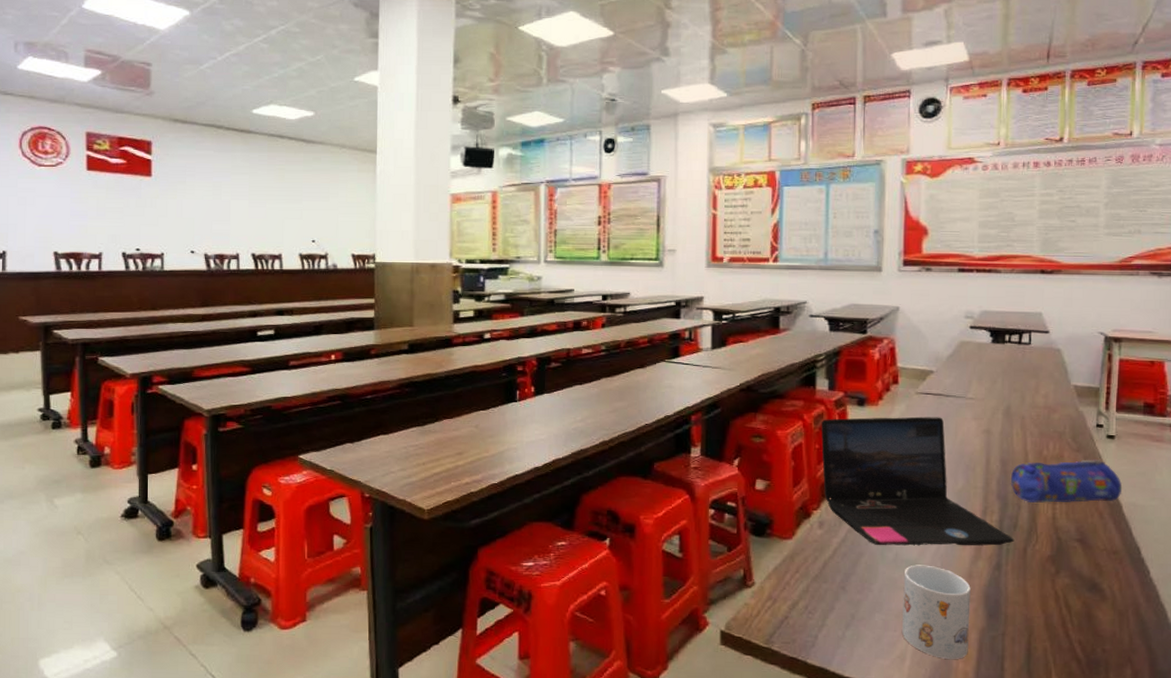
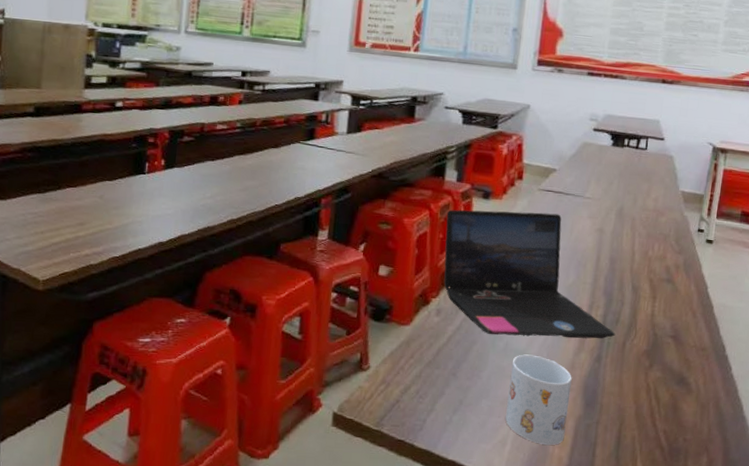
pencil case: present [1010,459,1123,503] -> none [616,261,716,302]

